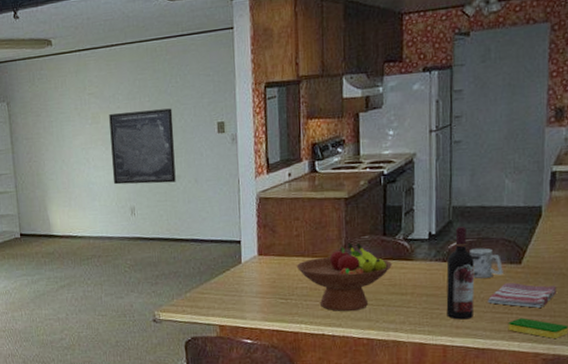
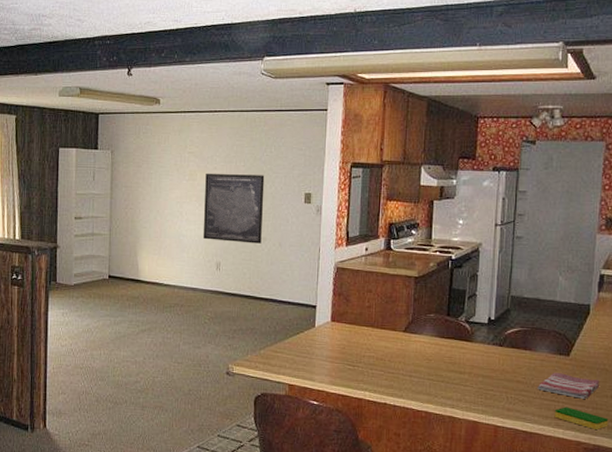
fruit bowl: present [297,243,392,311] -> none [366,319,453,384]
wine bottle: present [446,226,475,320] -> none [500,315,528,403]
mug: present [470,248,503,279] -> none [524,337,553,366]

